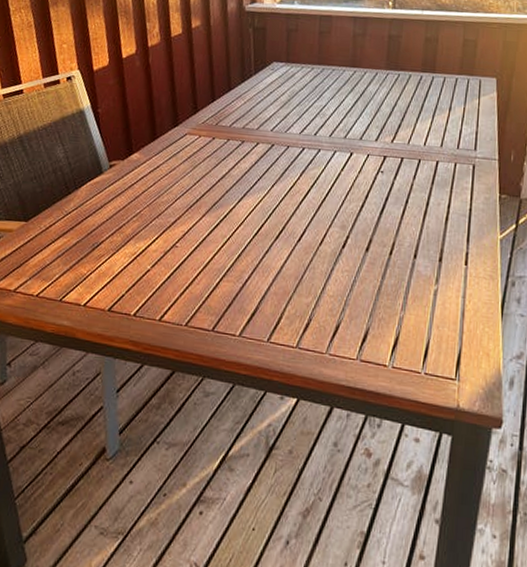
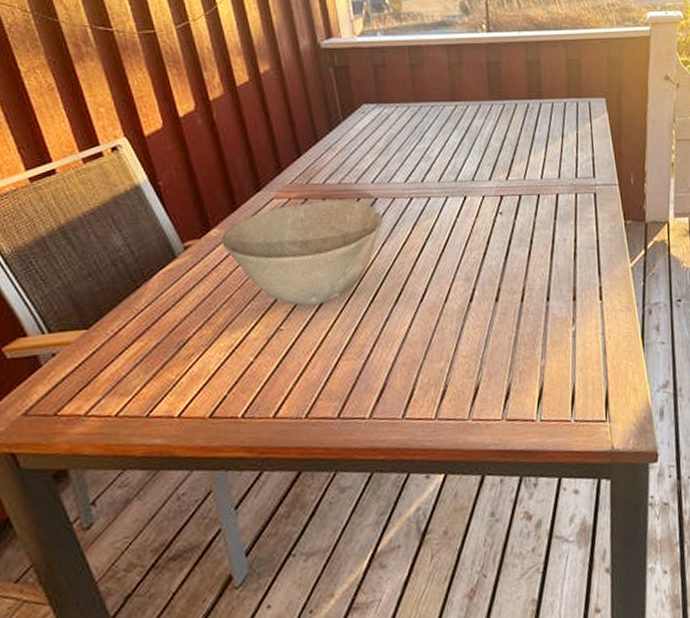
bowl: none [139,140,276,230] -> present [221,199,383,306]

